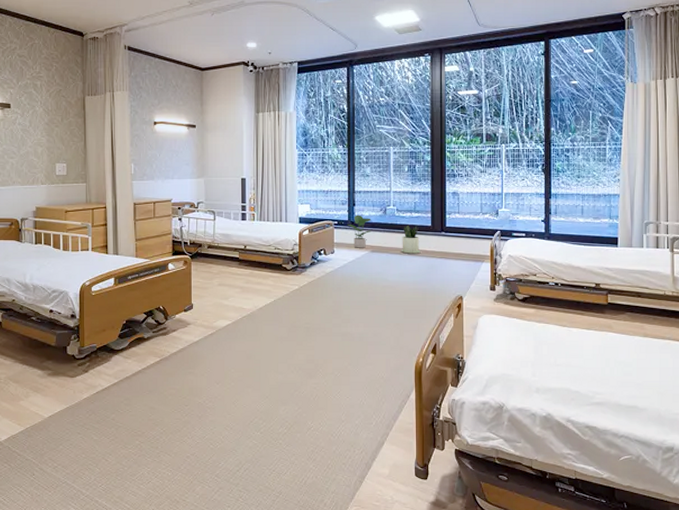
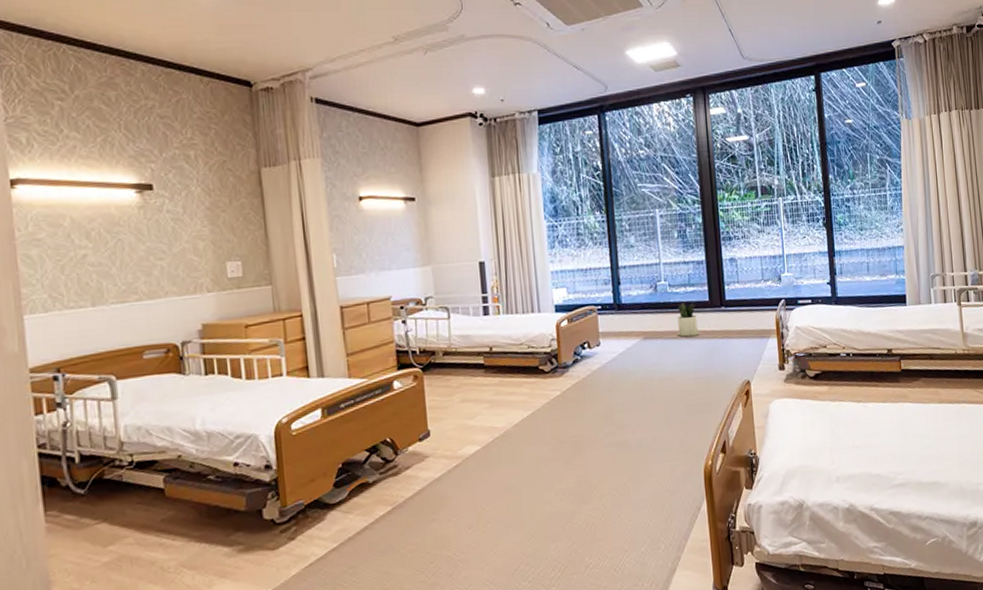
potted plant: present [347,215,372,248] -> none [612,295,642,337]

